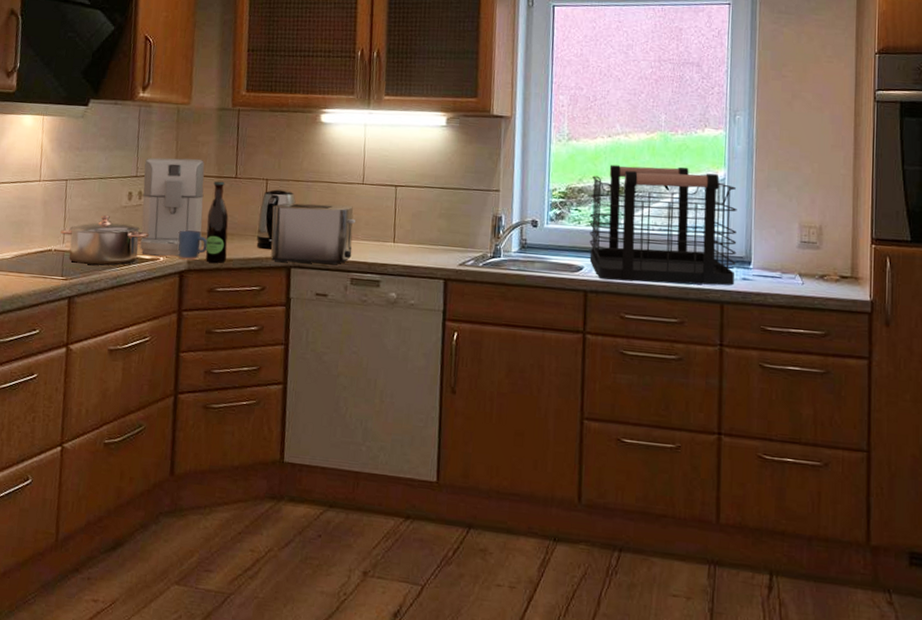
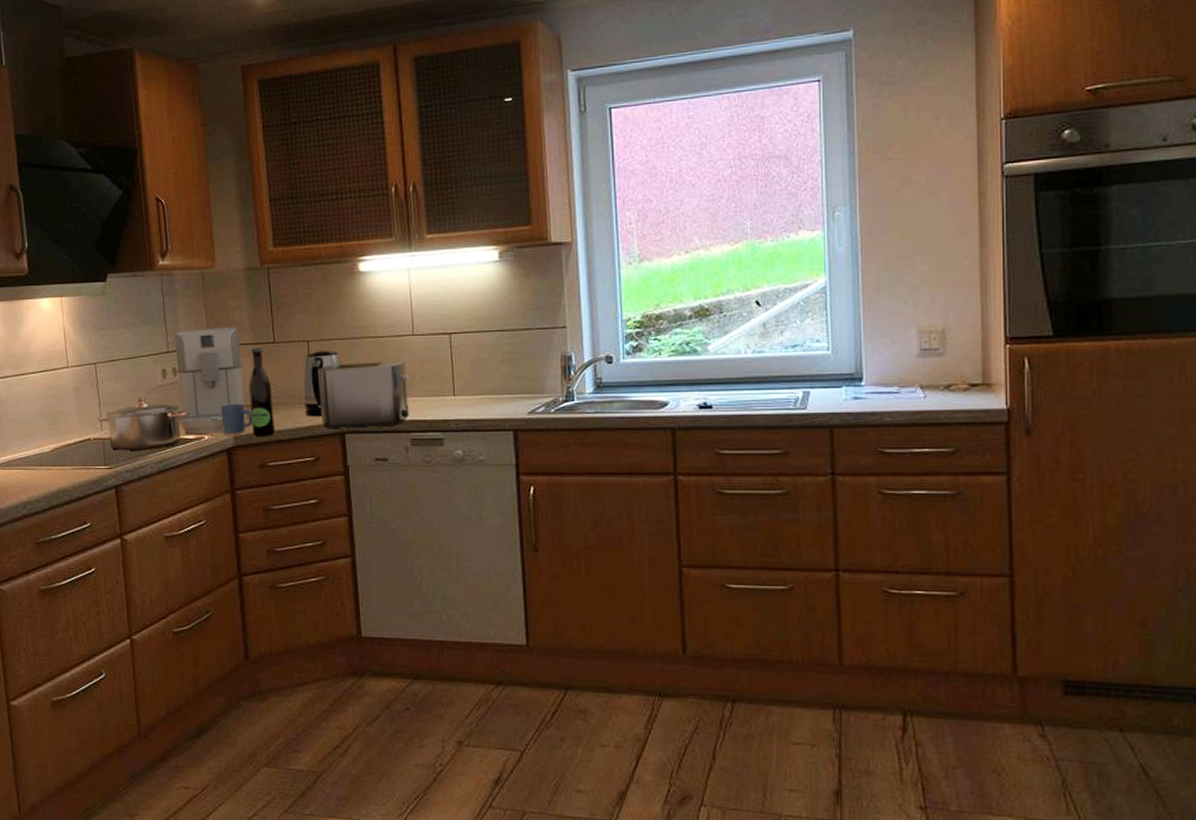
dish rack: present [589,165,737,286] -> none [671,278,845,415]

